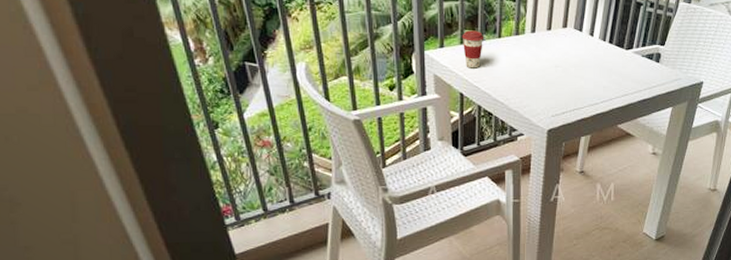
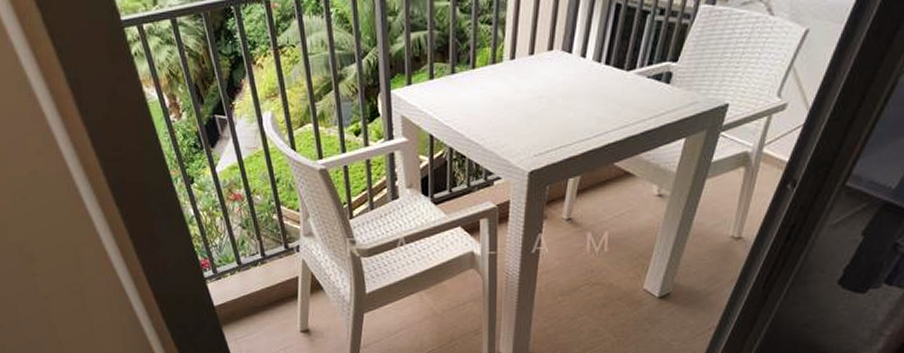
coffee cup: present [462,30,484,69] -> none [431,62,456,106]

